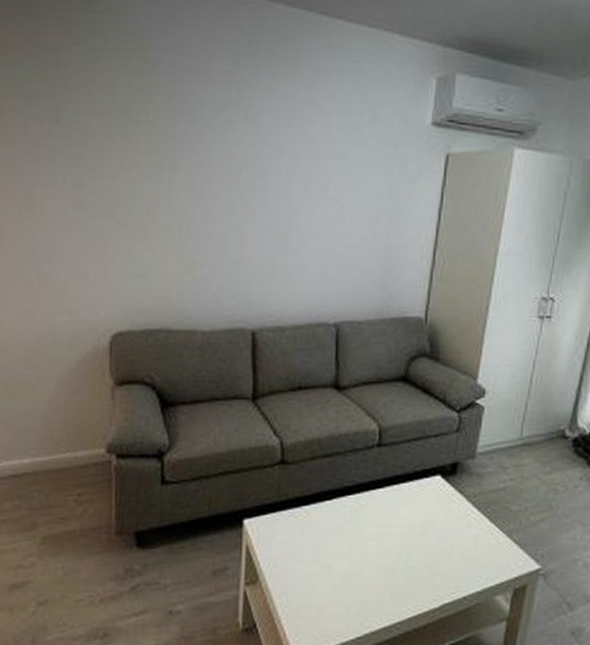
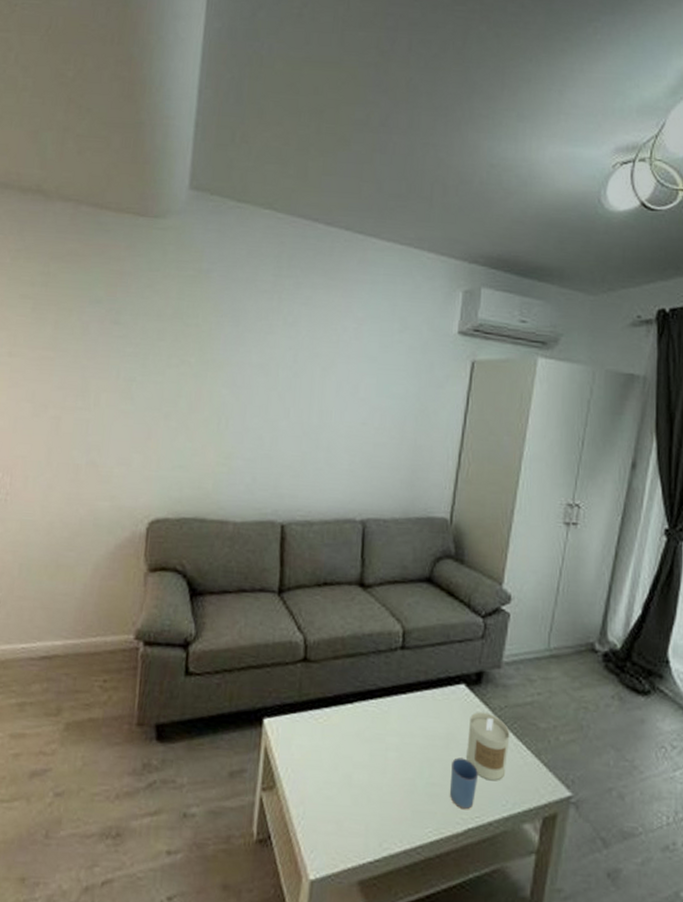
mug: none [427,542,453,588] -> present [450,757,478,810]
candle: none [442,500,484,561] -> present [466,712,510,781]

